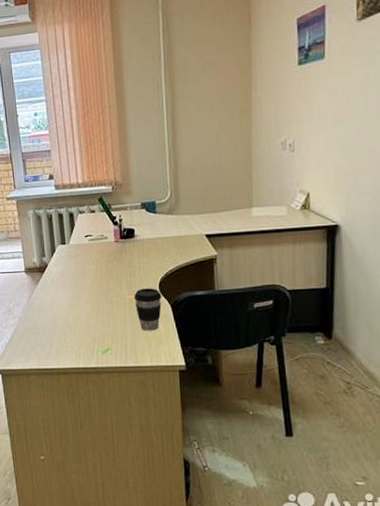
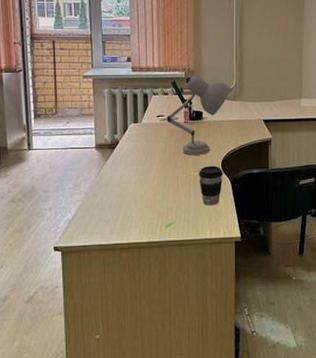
desk lamp: none [95,189,166,277] -> present [167,76,231,155]

